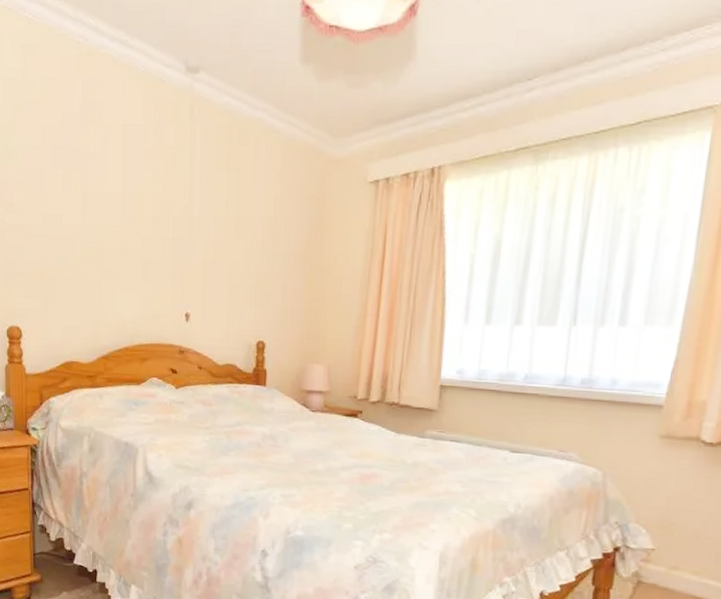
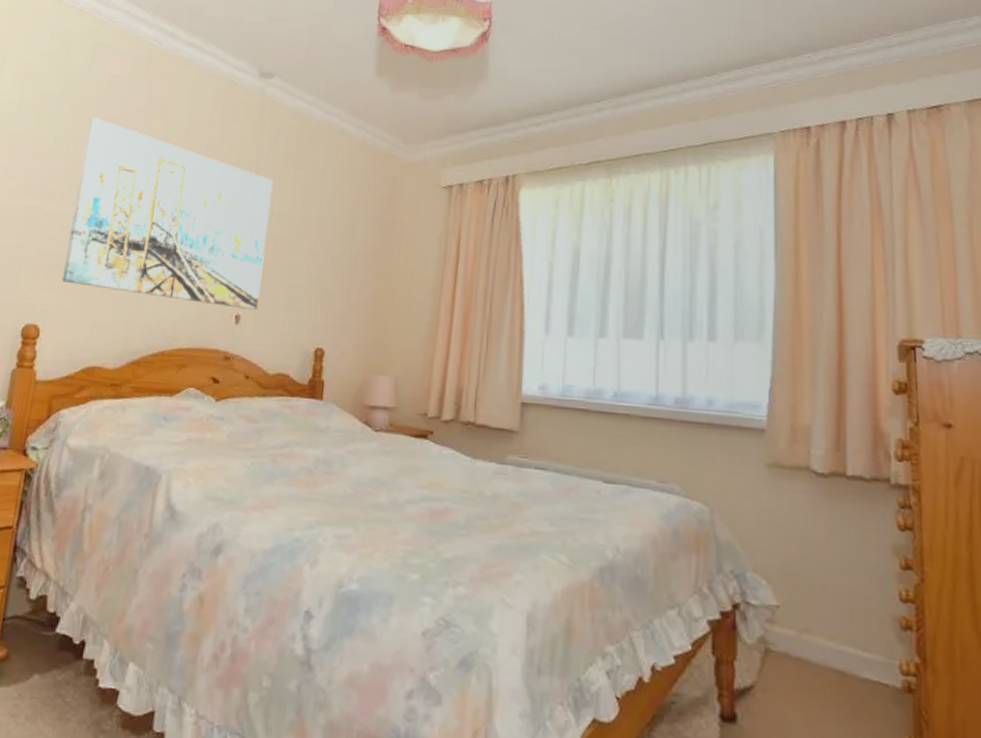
wall art: none [31,124,209,308] -> present [62,116,274,310]

